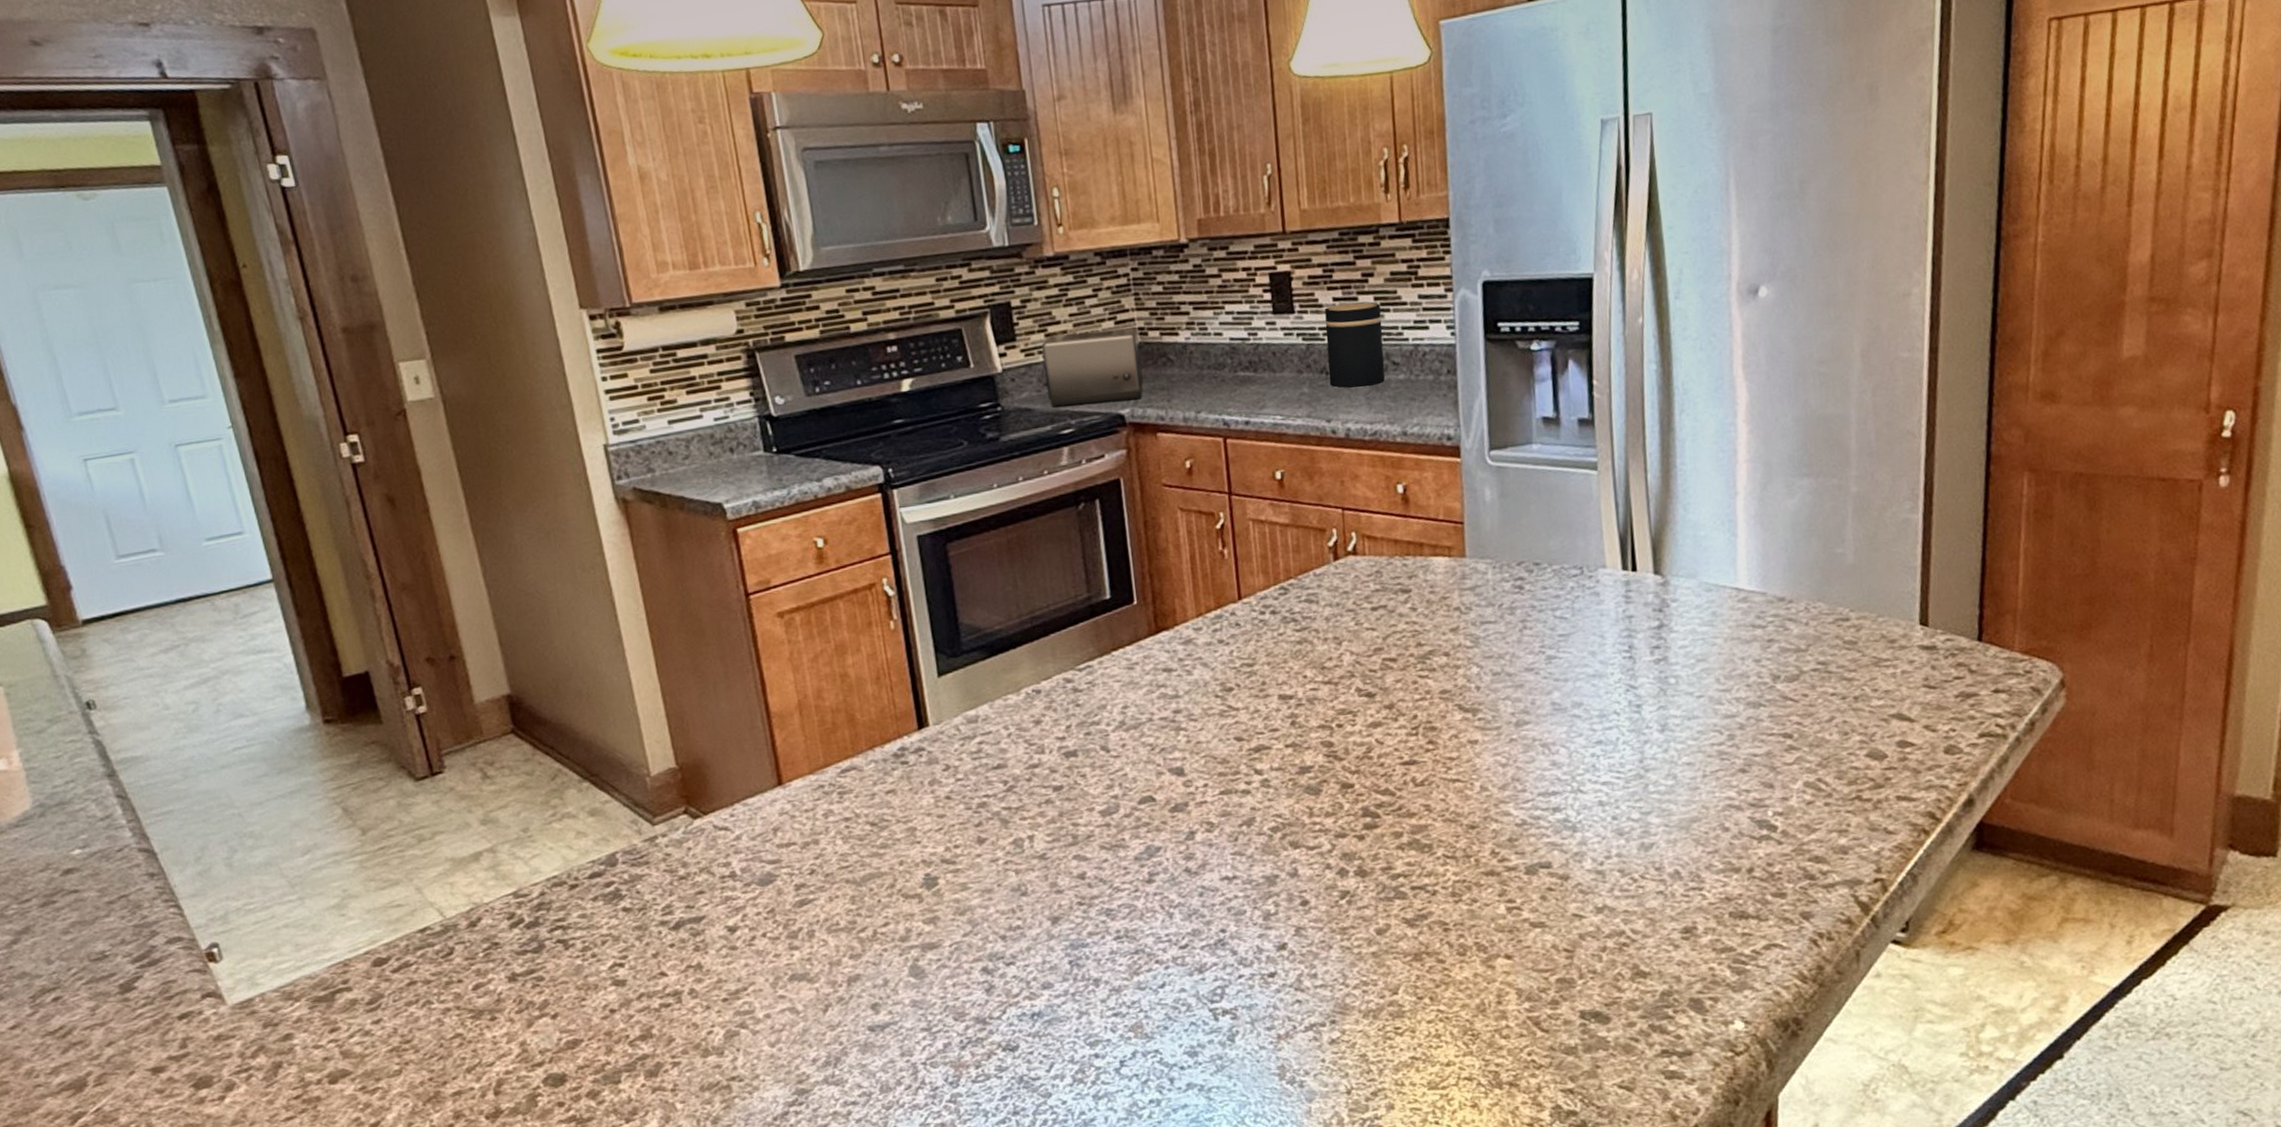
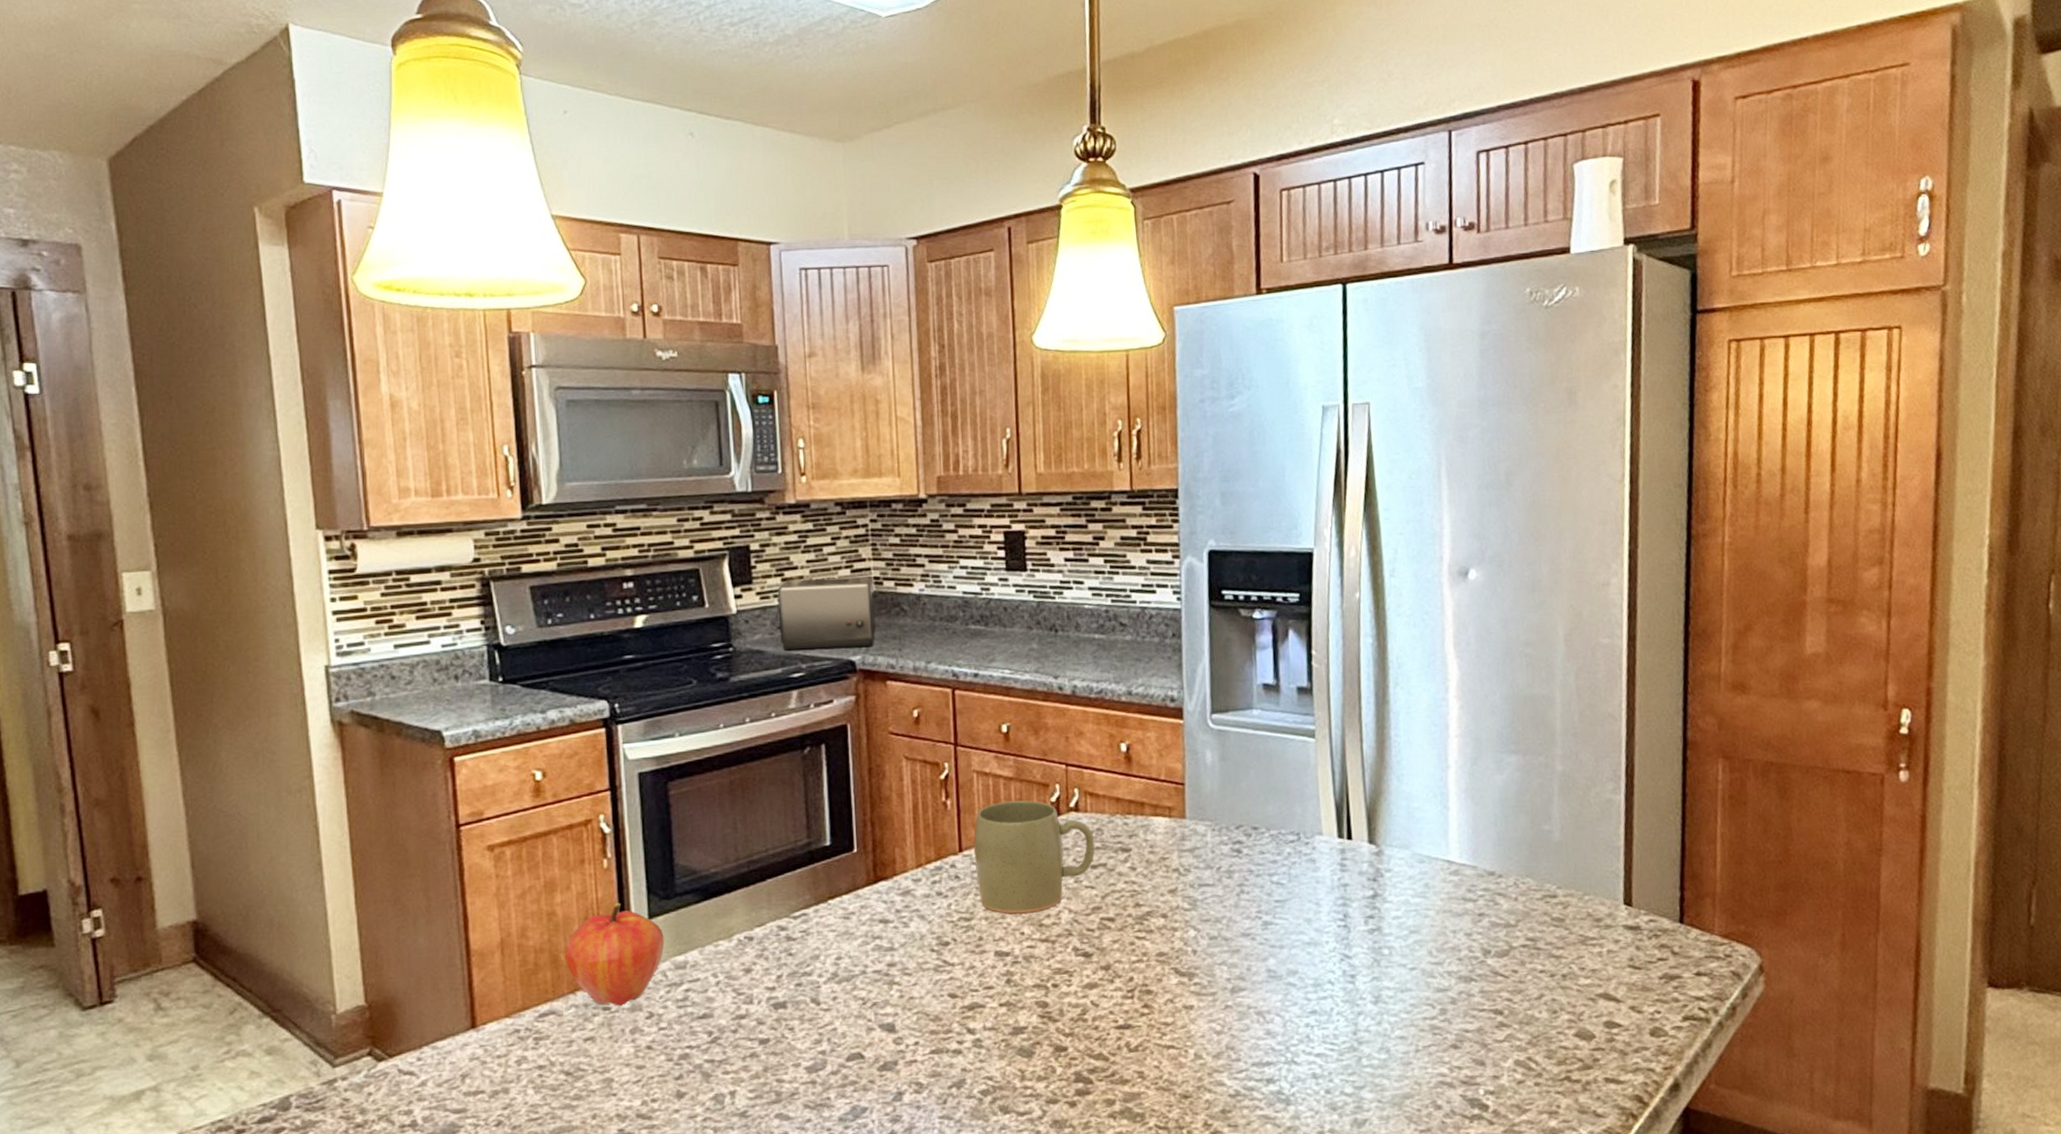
fruit: none [859,662,955,761] -> present [564,902,664,1007]
mug: none [1252,546,1375,659] -> present [973,800,1095,914]
cylinder: present [1325,302,1385,388] -> none [1056,564,1112,646]

